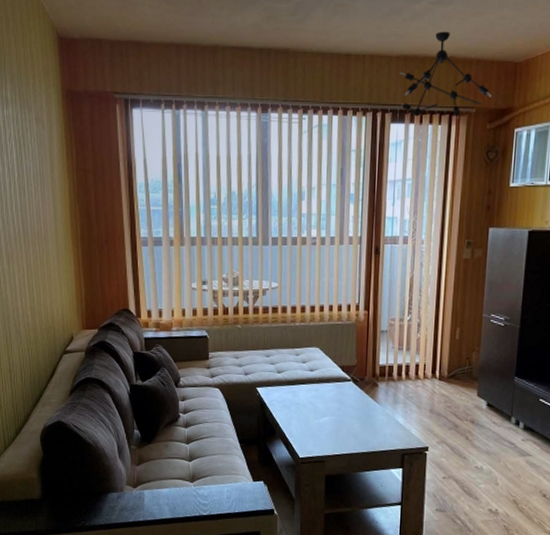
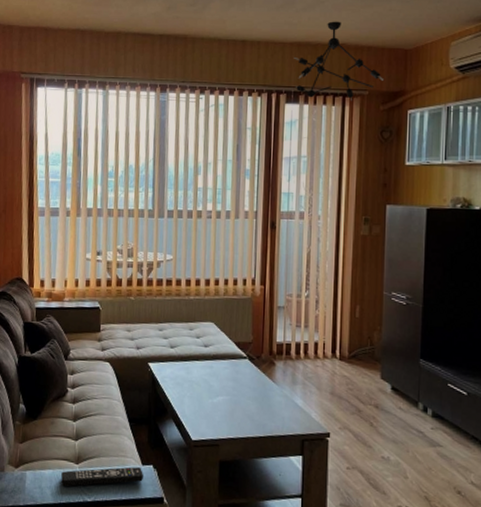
remote control: none [177,483,254,503] -> present [61,467,143,487]

